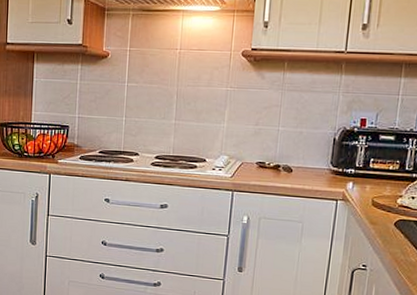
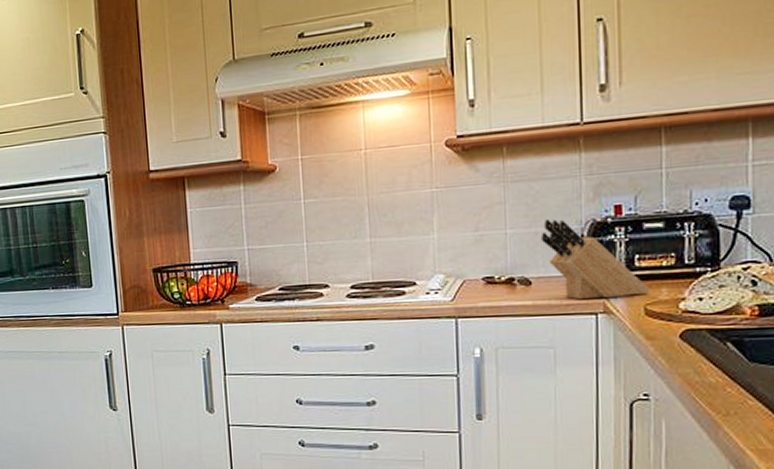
knife block: none [303,122,378,190] -> present [540,218,650,300]

